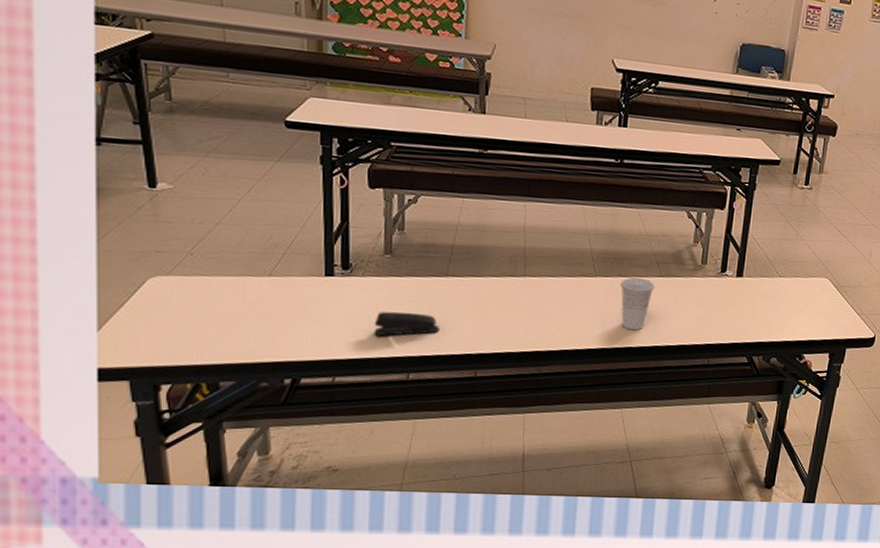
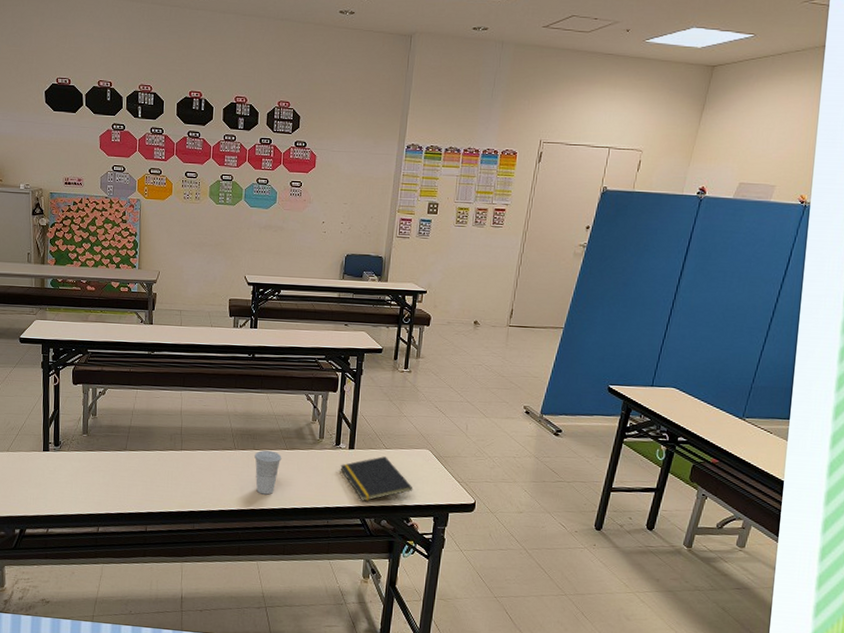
stapler: present [373,311,439,336] -> none [75,478,120,497]
notepad: none [725,285,808,337] -> present [340,456,413,502]

